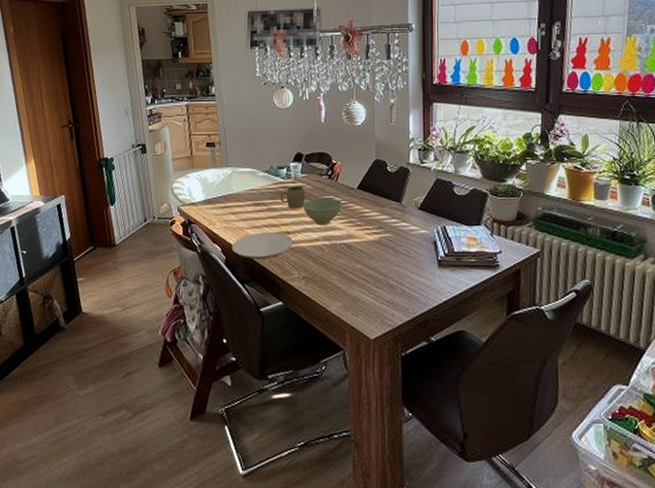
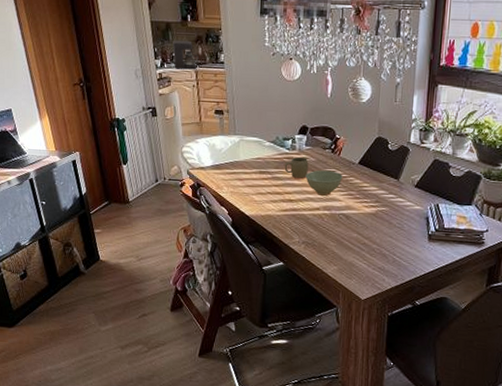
coffee maker: none [163,76,190,105] -> present [172,40,199,70]
plate: present [231,232,293,259] -> none [237,198,295,223]

